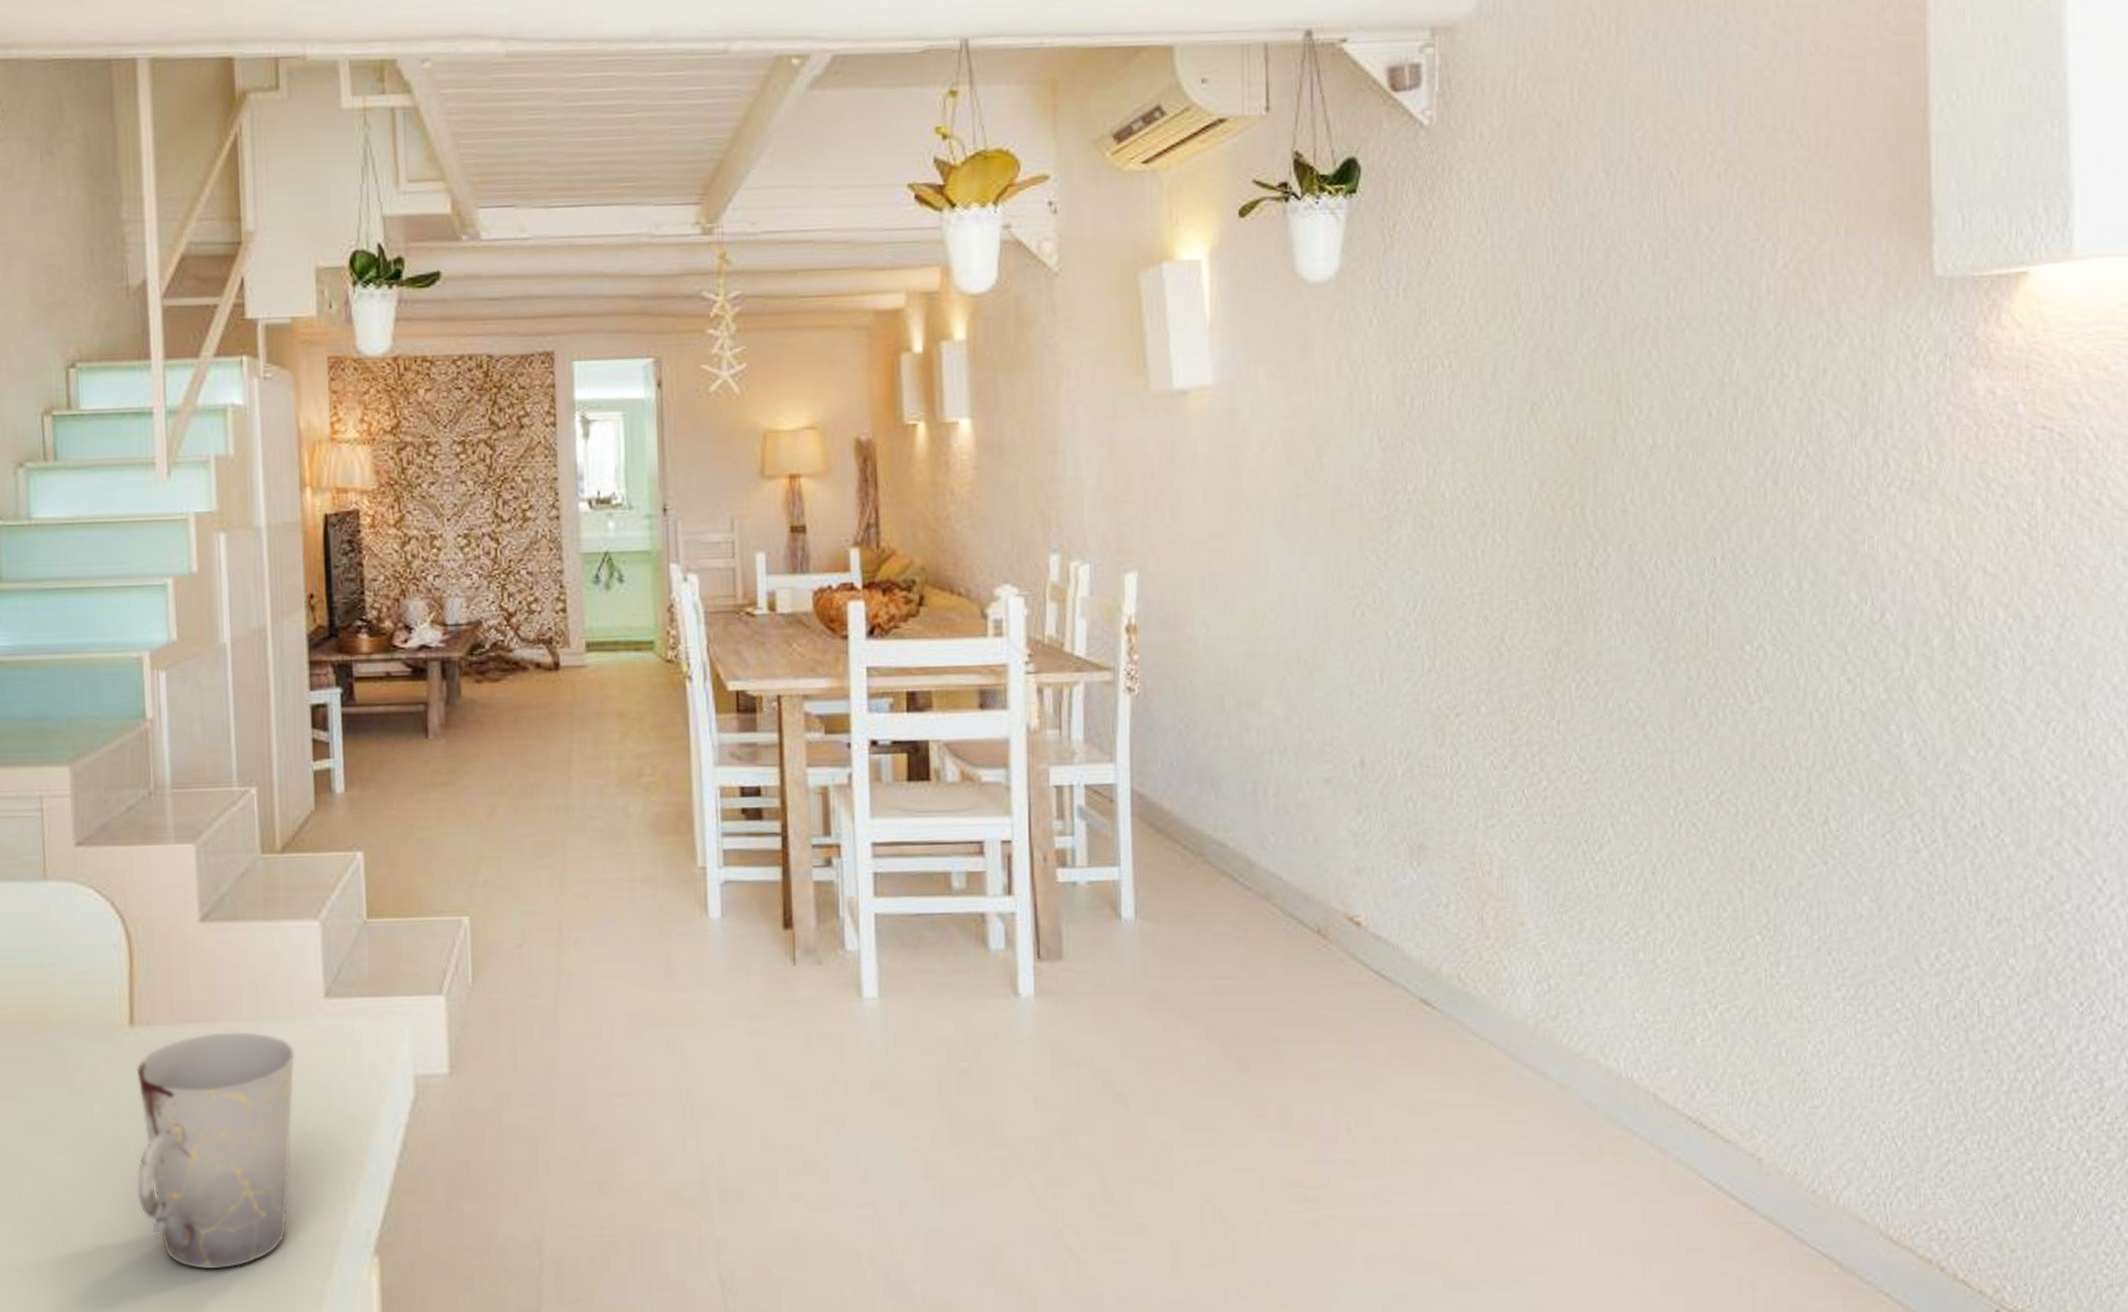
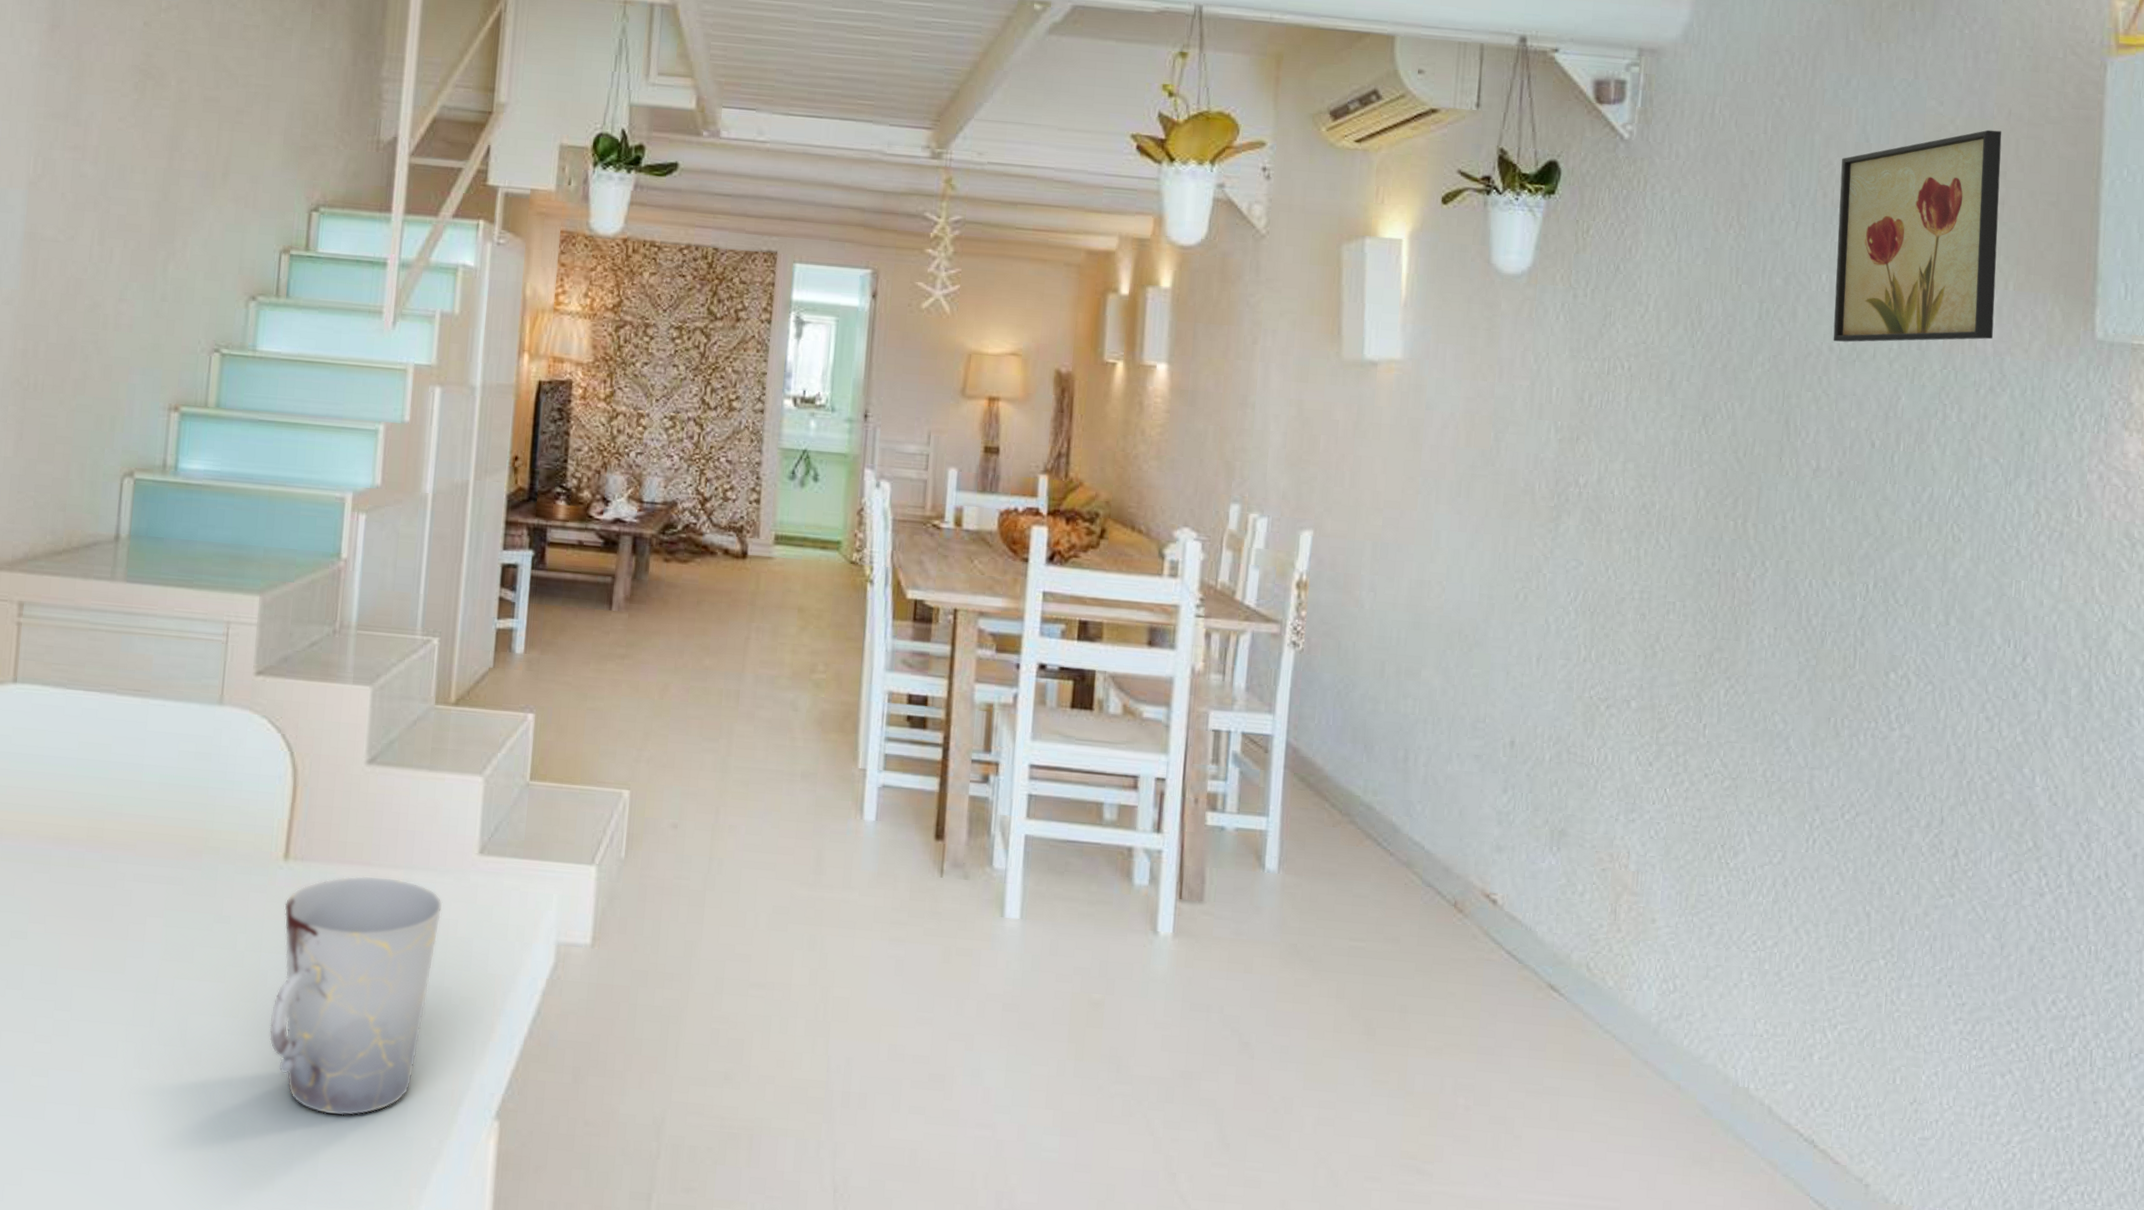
wall art: none [1654,68,1826,311] -> present [1833,129,2002,343]

